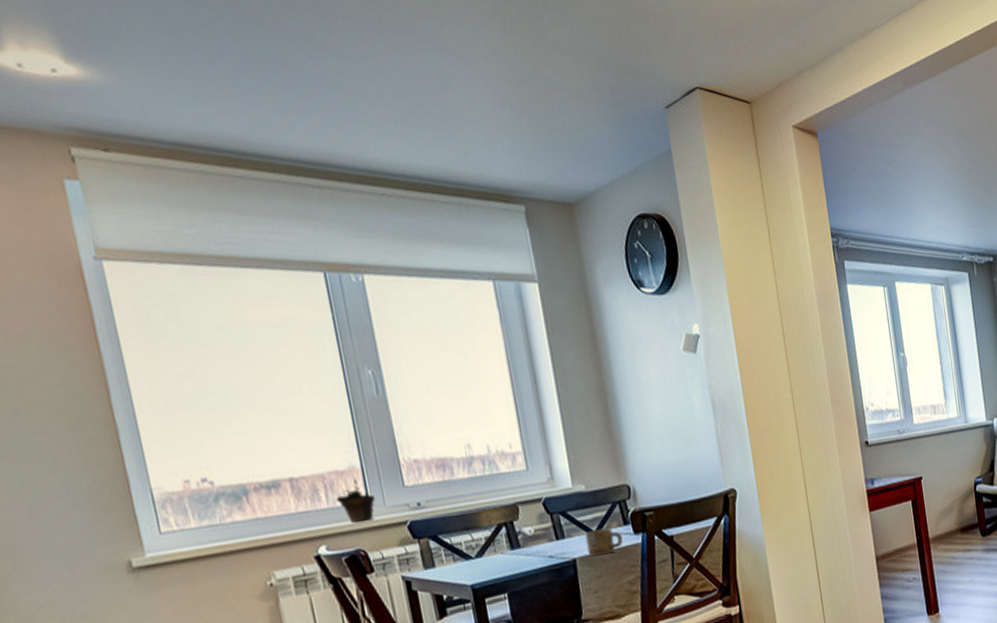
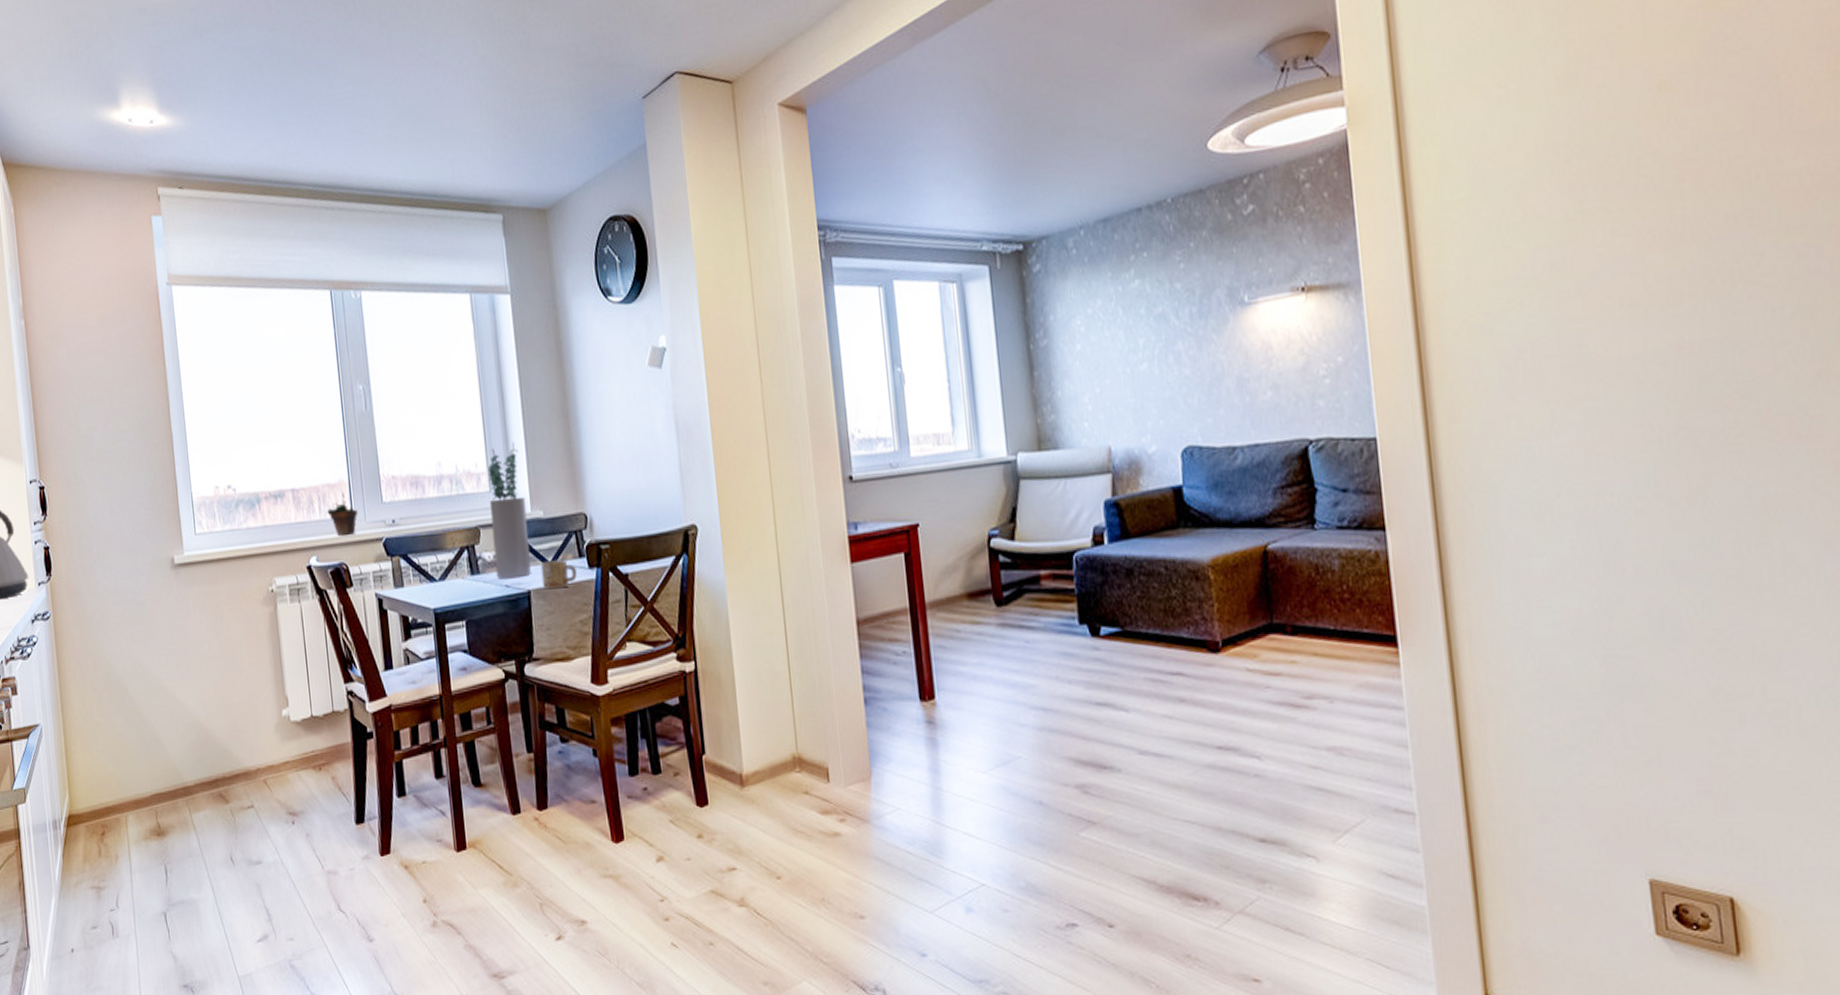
vase: none [524,422,575,552] -> present [488,441,531,580]

